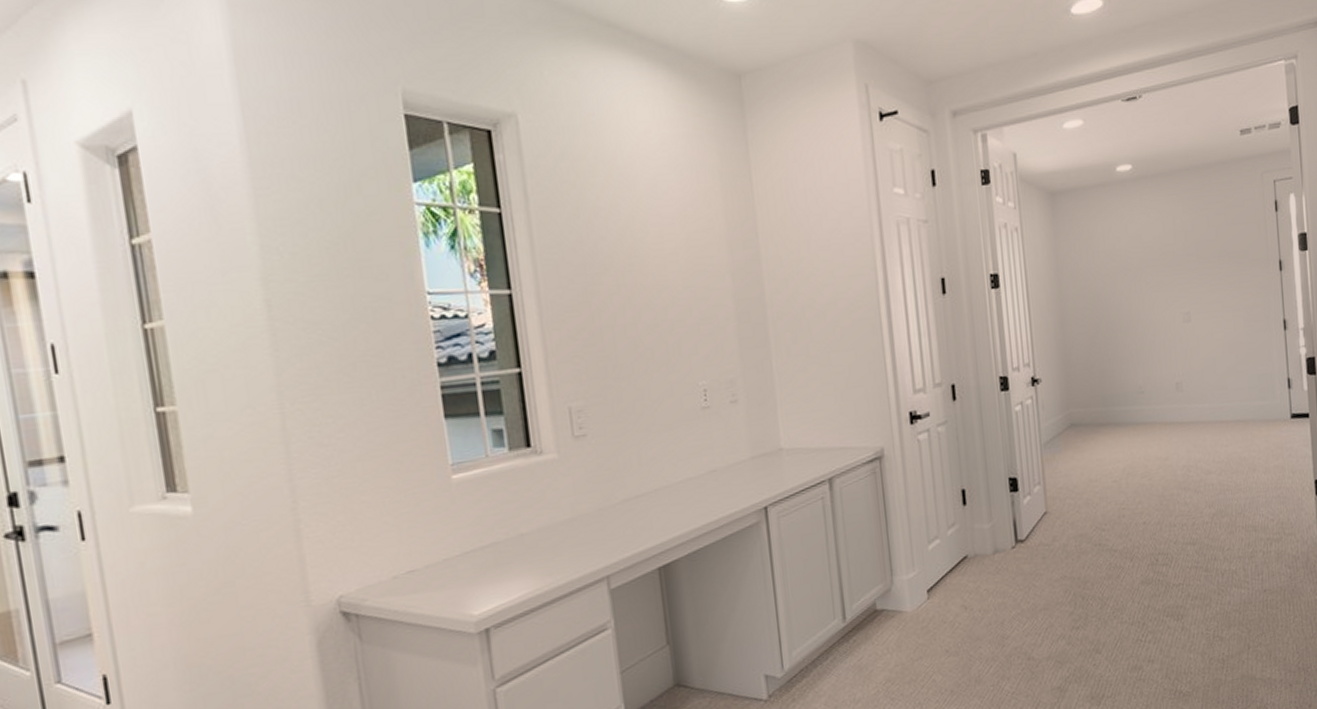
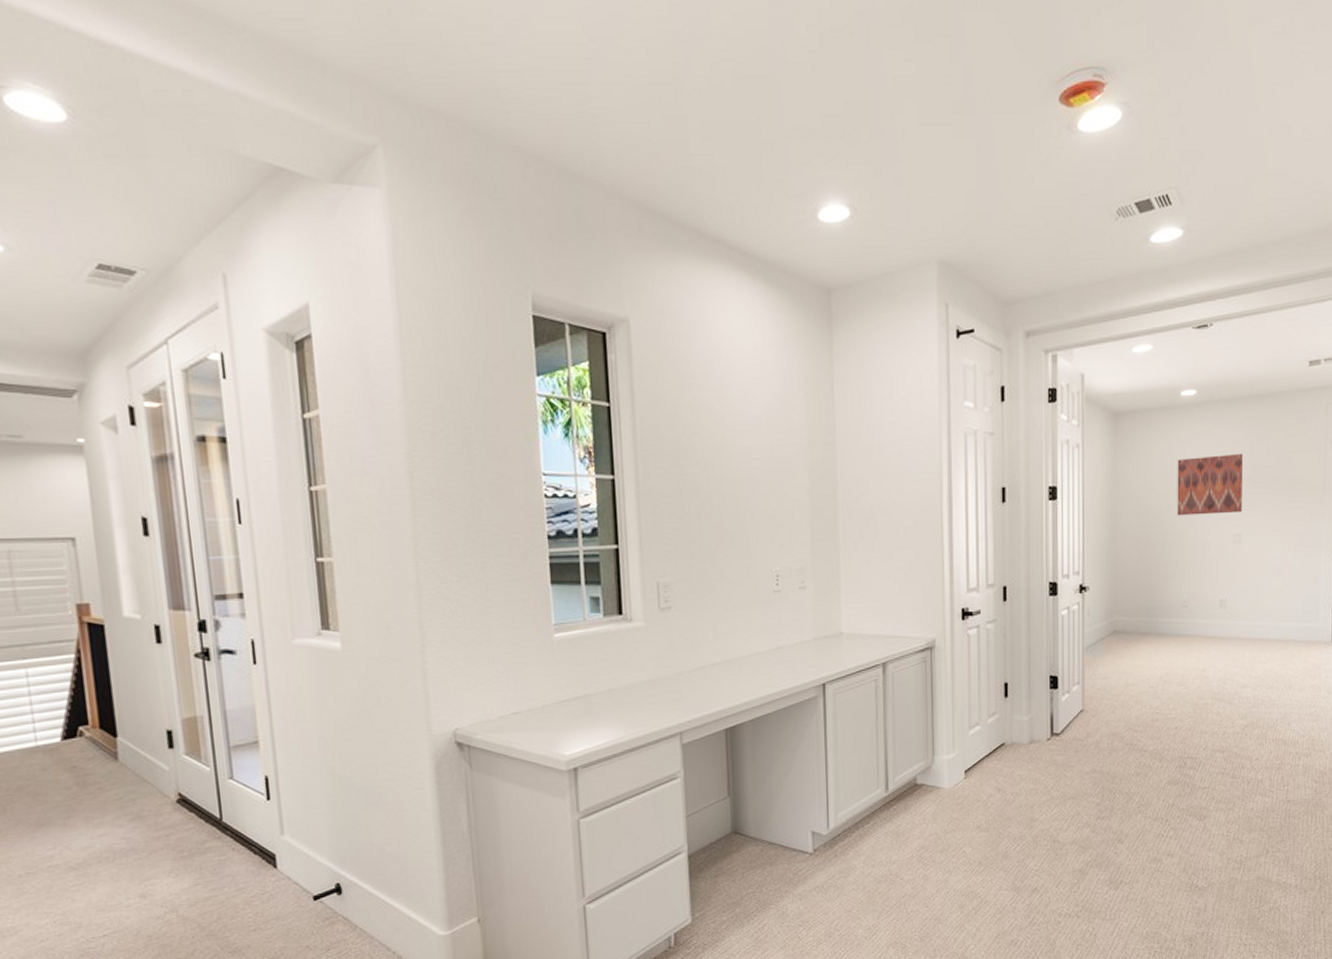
wall art: none [1119,229,1189,298] -> present [1177,454,1243,516]

